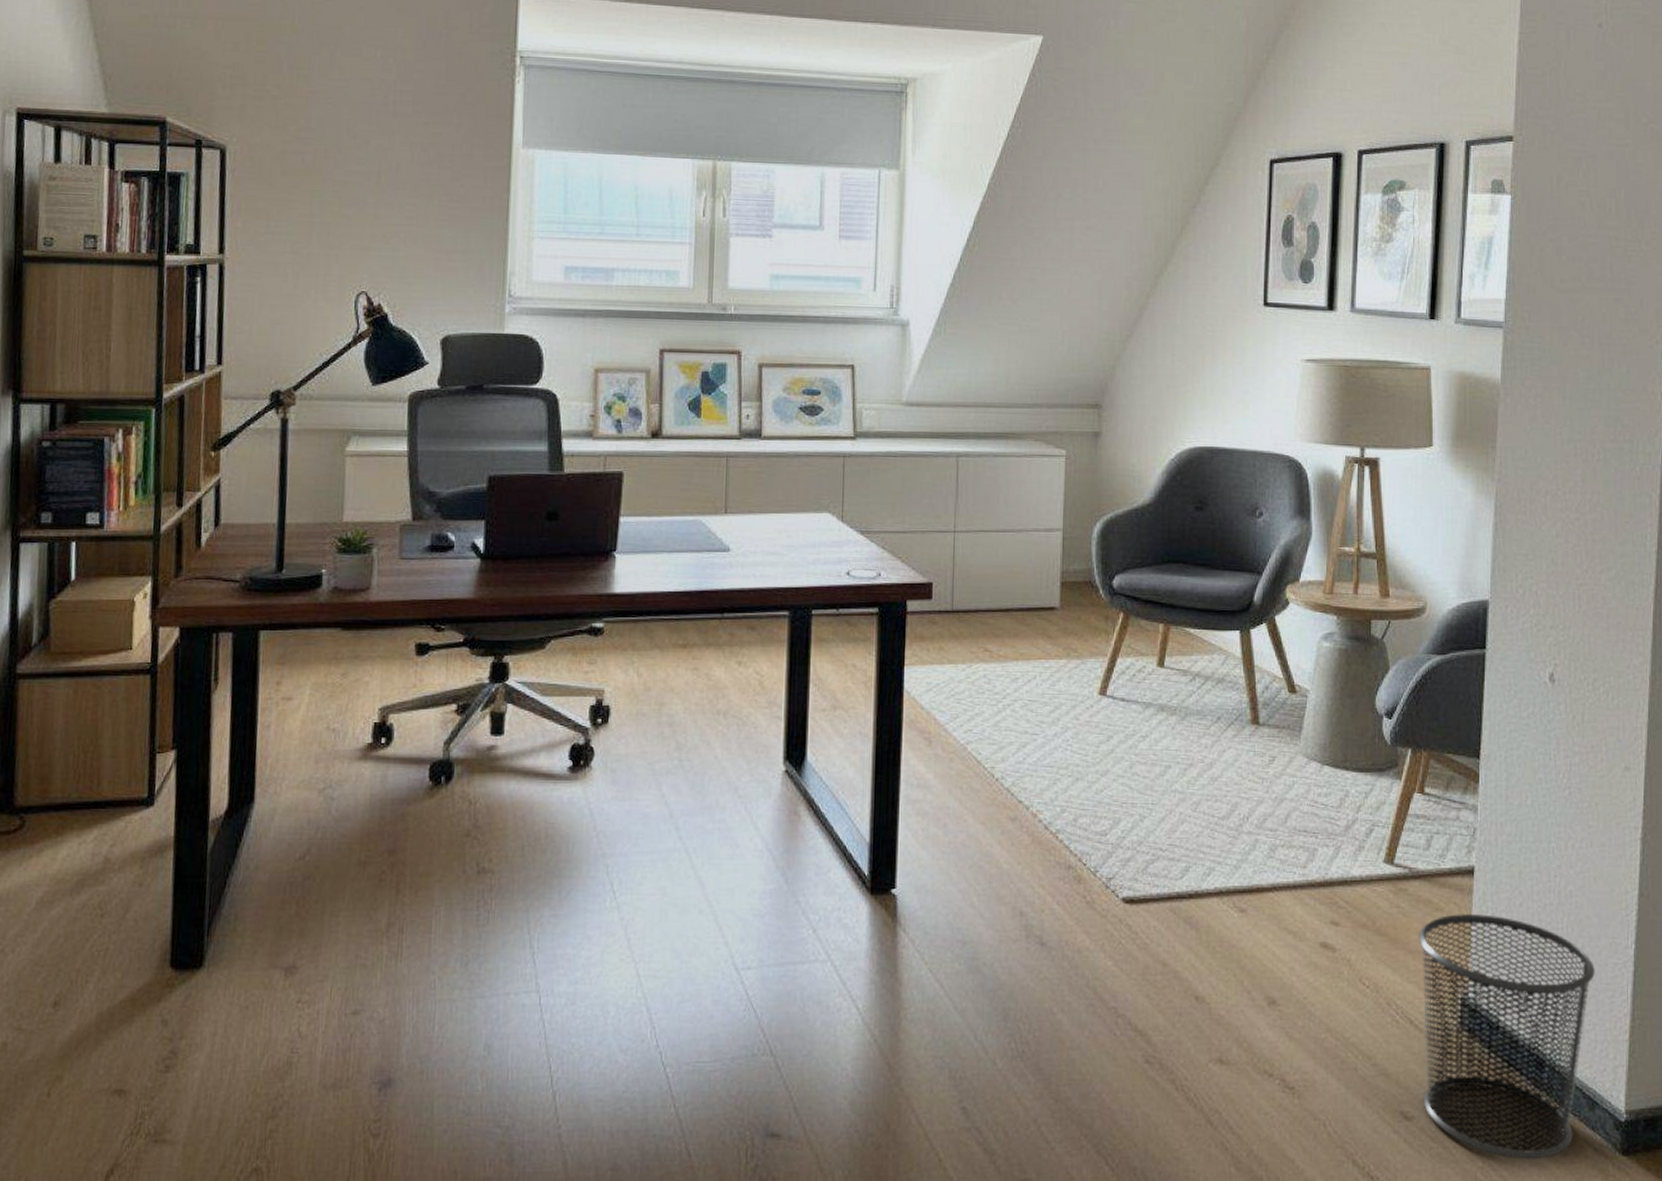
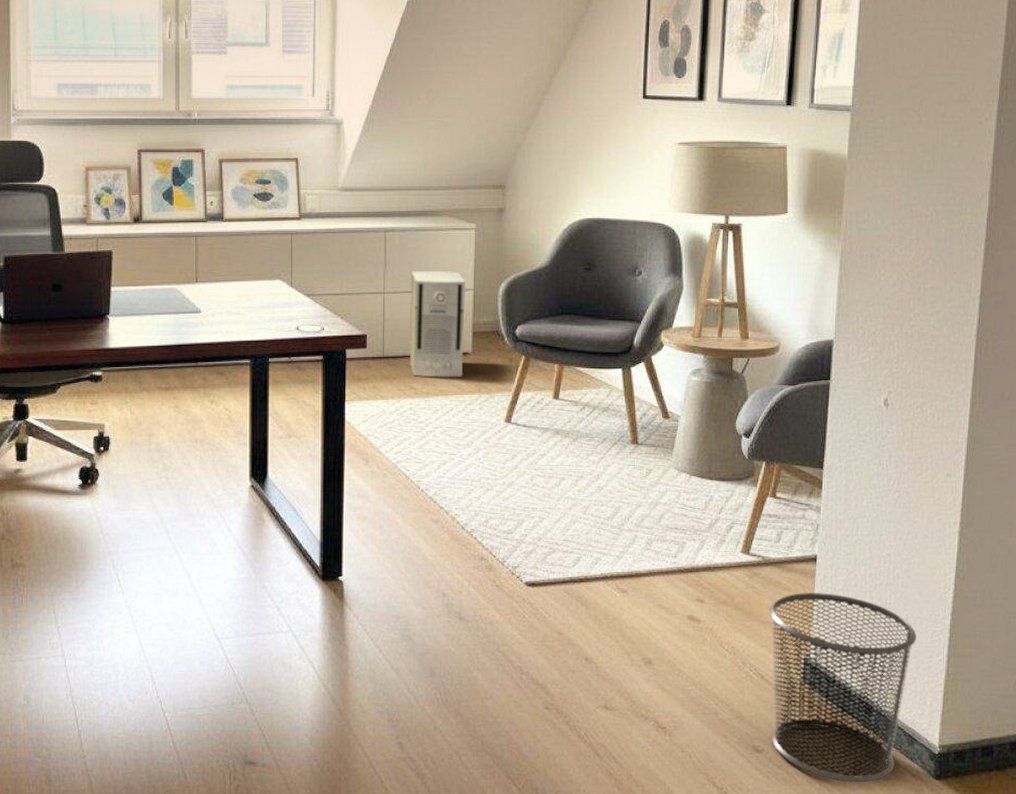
air purifier: none [983,505,1054,638] -> present [409,270,466,378]

